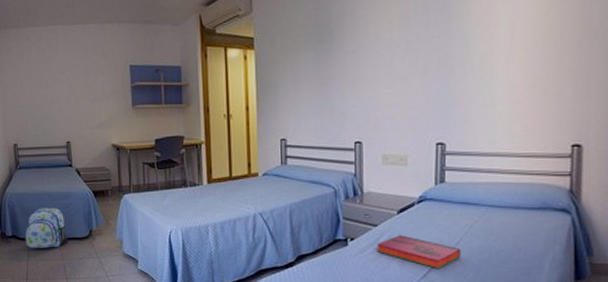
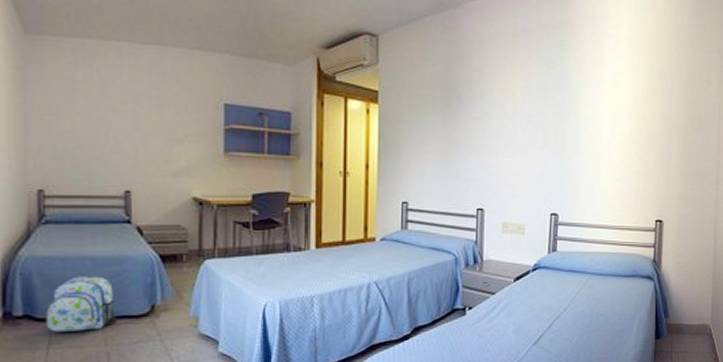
hardback book: present [376,235,461,270] -> none [493,302,568,336]

